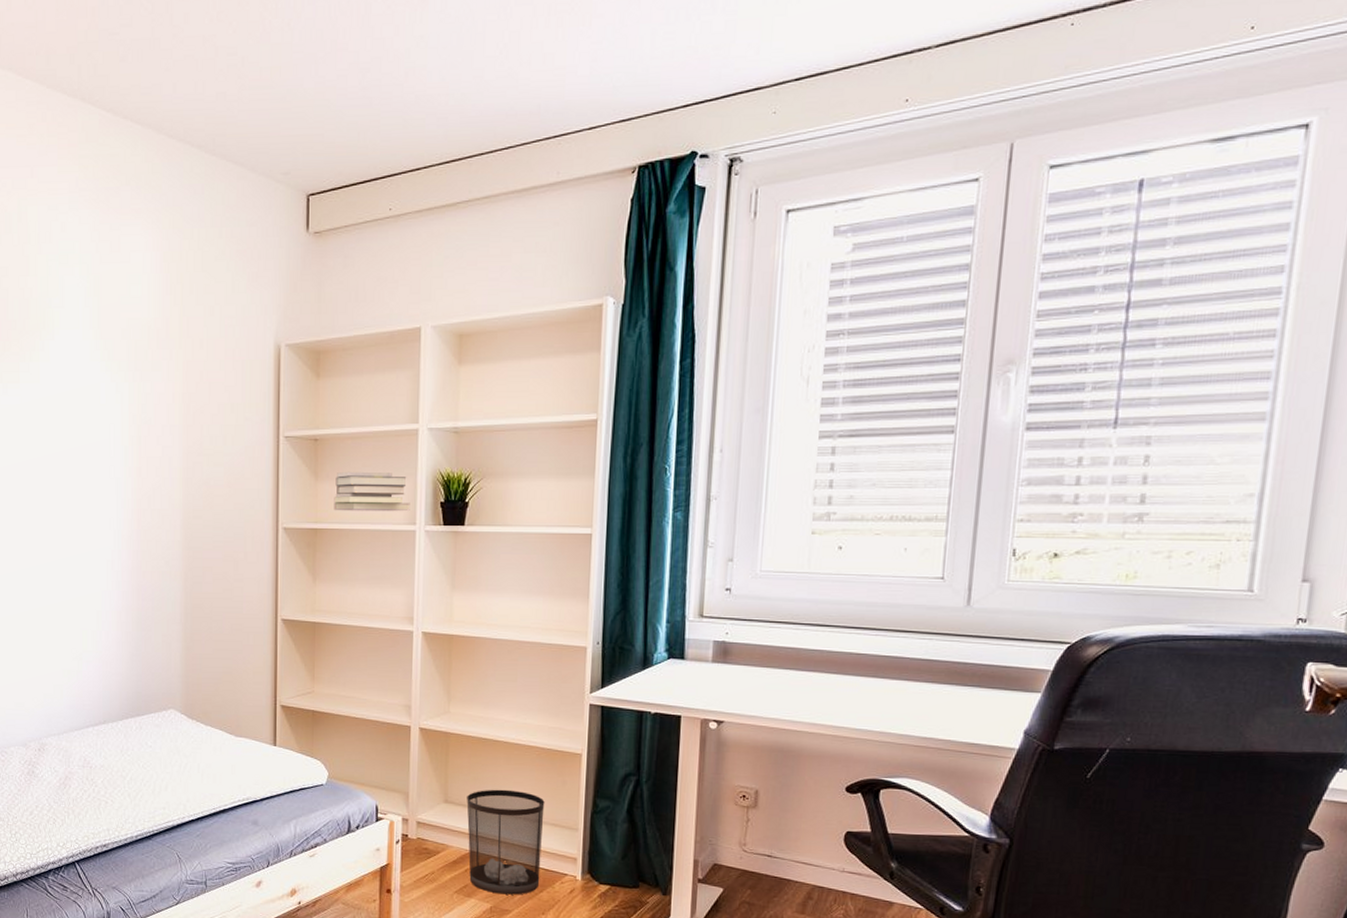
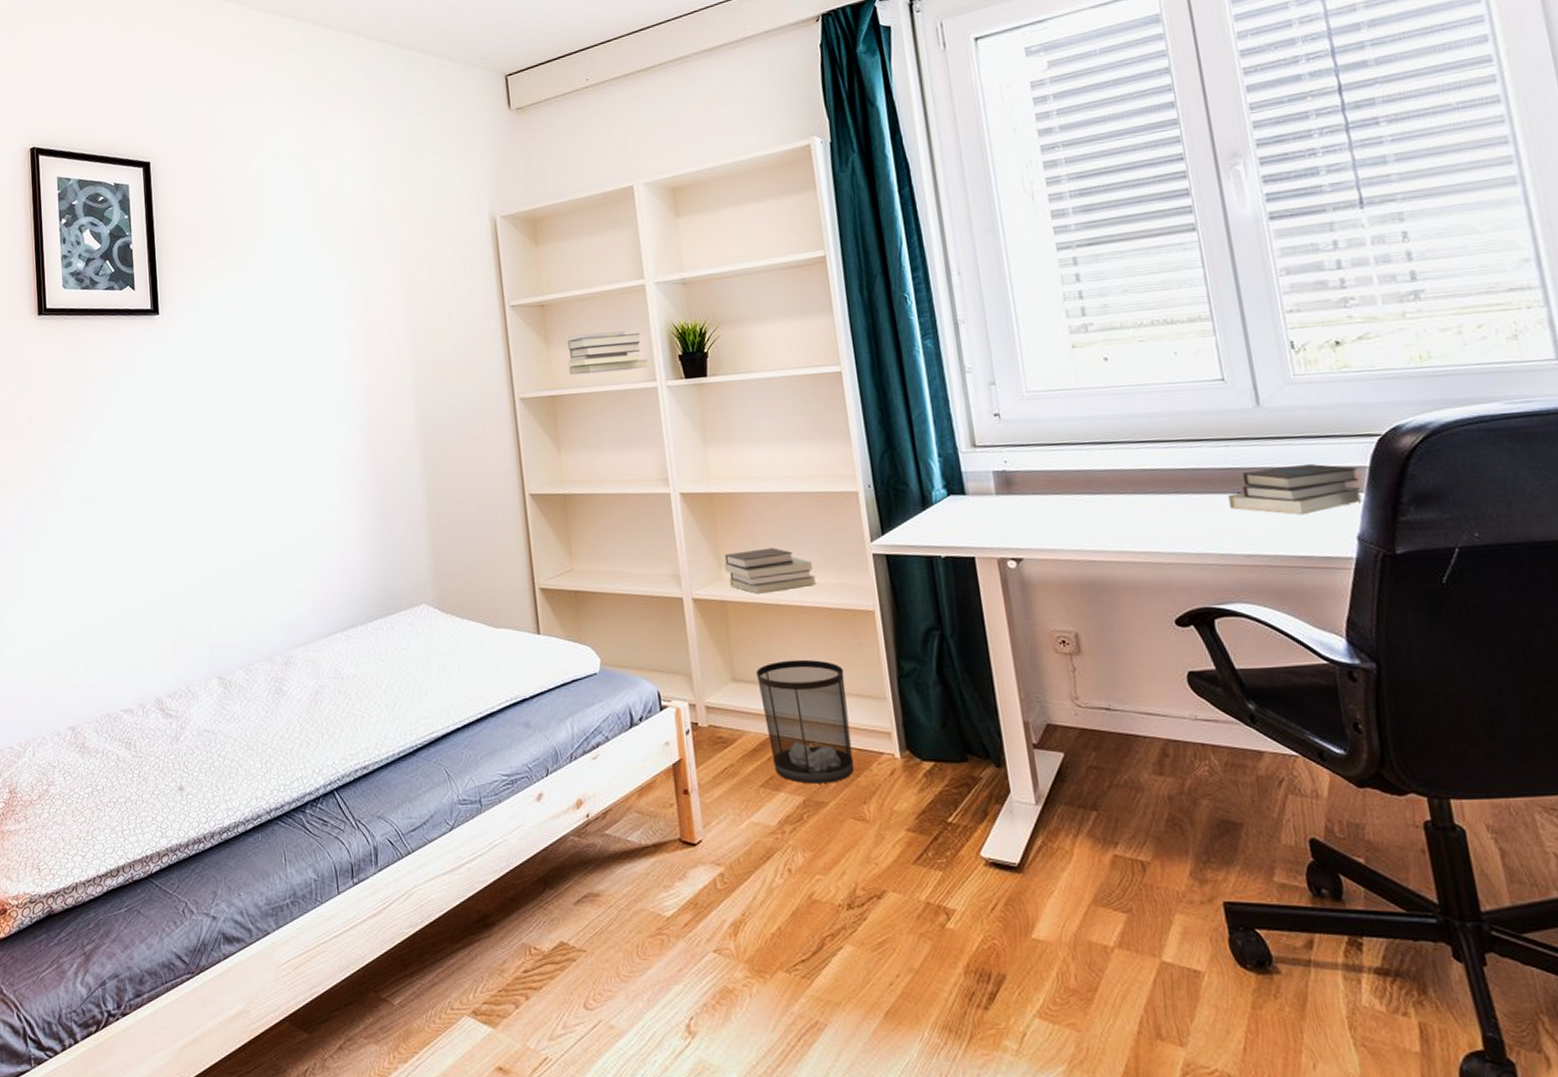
books: none [454,689,535,730] -> present [724,547,817,594]
books: none [918,662,1040,708] -> present [1227,463,1362,516]

